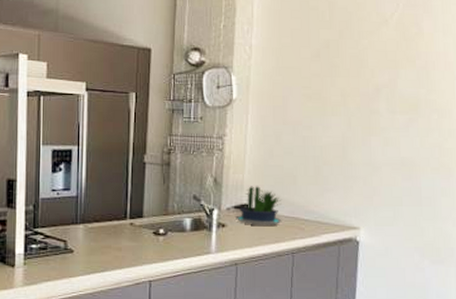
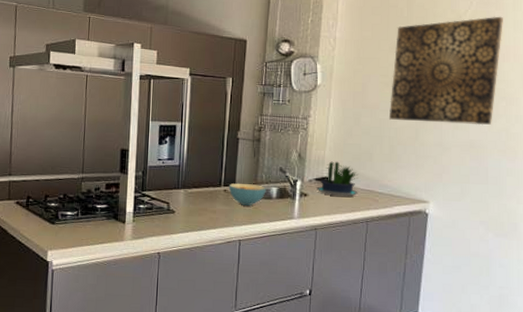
cereal bowl: none [135,215,179,241] -> present [228,183,266,207]
wall art: none [312,19,432,141] -> present [388,16,503,126]

